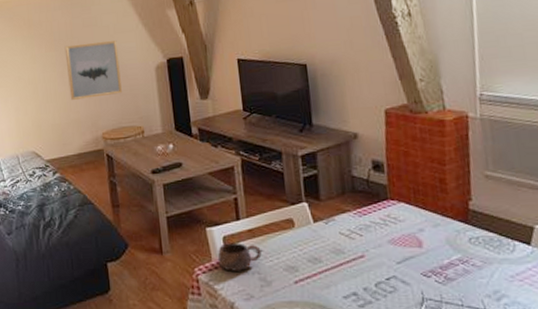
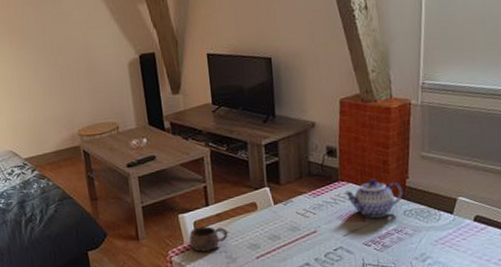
wall art: present [64,40,122,100] -> none [36,37,96,98]
teapot: none [395,199,467,245] -> present [344,178,403,219]

